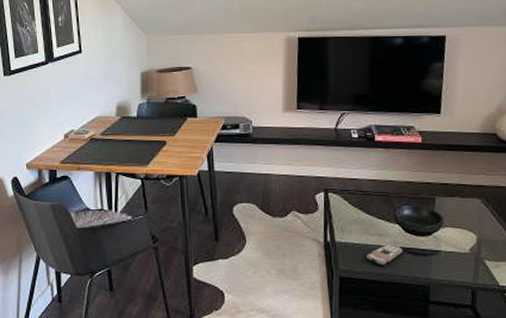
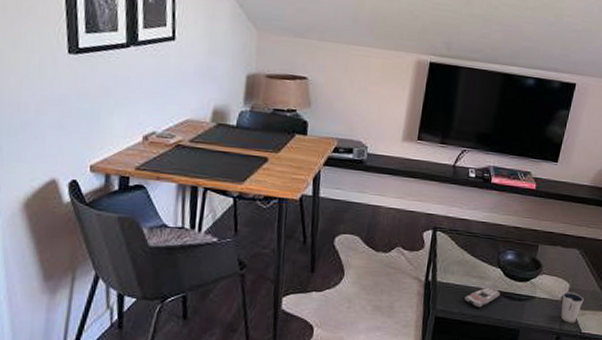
dixie cup: none [470,243,496,276] -> present [561,291,584,323]

